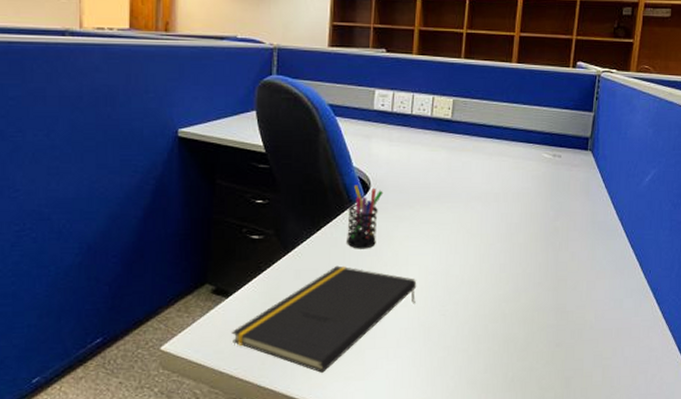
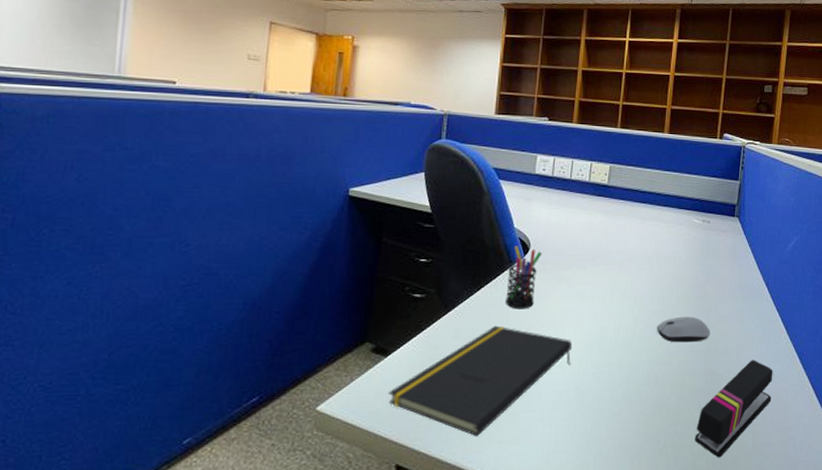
computer mouse: none [504,253,560,280] -> present [657,316,711,343]
stapler: none [543,296,625,391] -> present [694,360,773,458]

